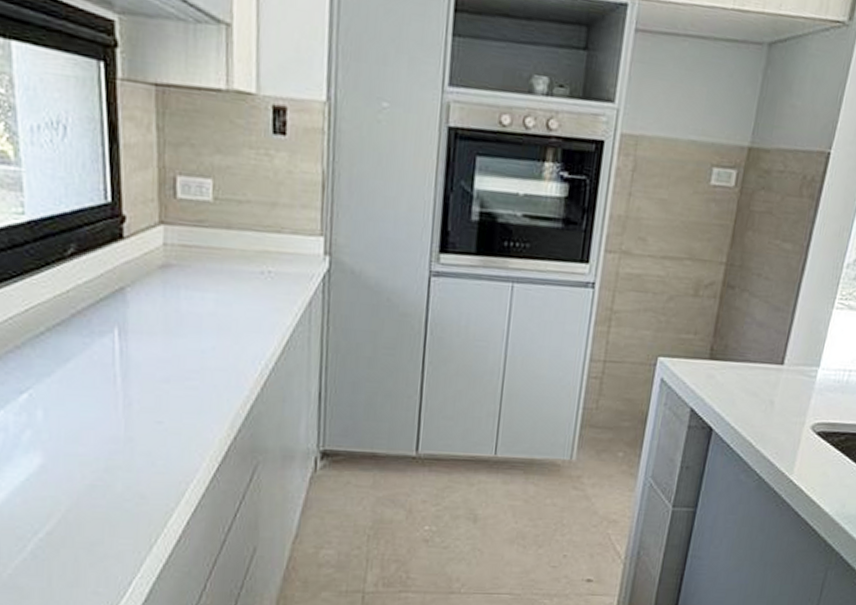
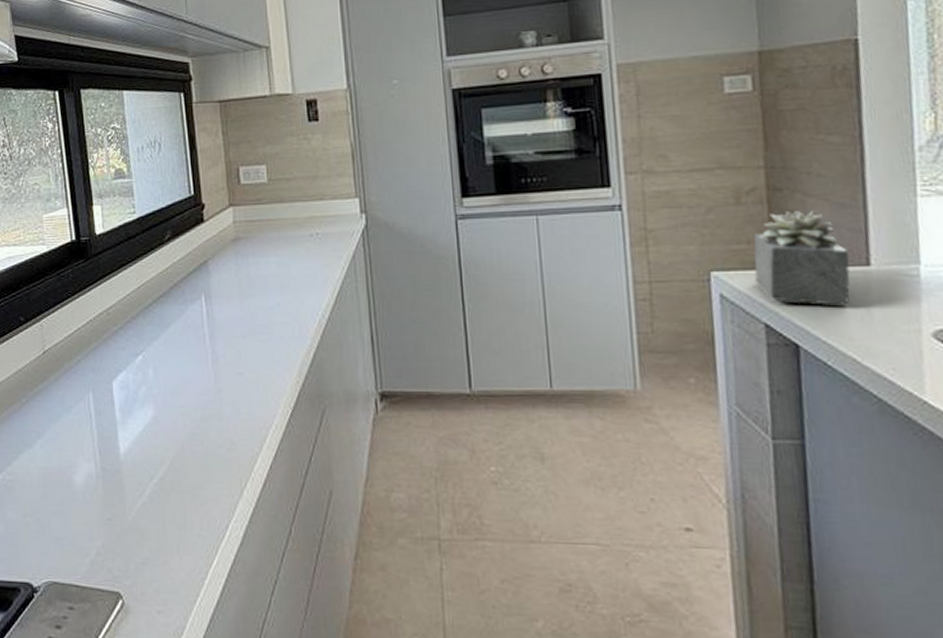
succulent plant: none [691,308,771,397] -> present [753,211,850,306]

